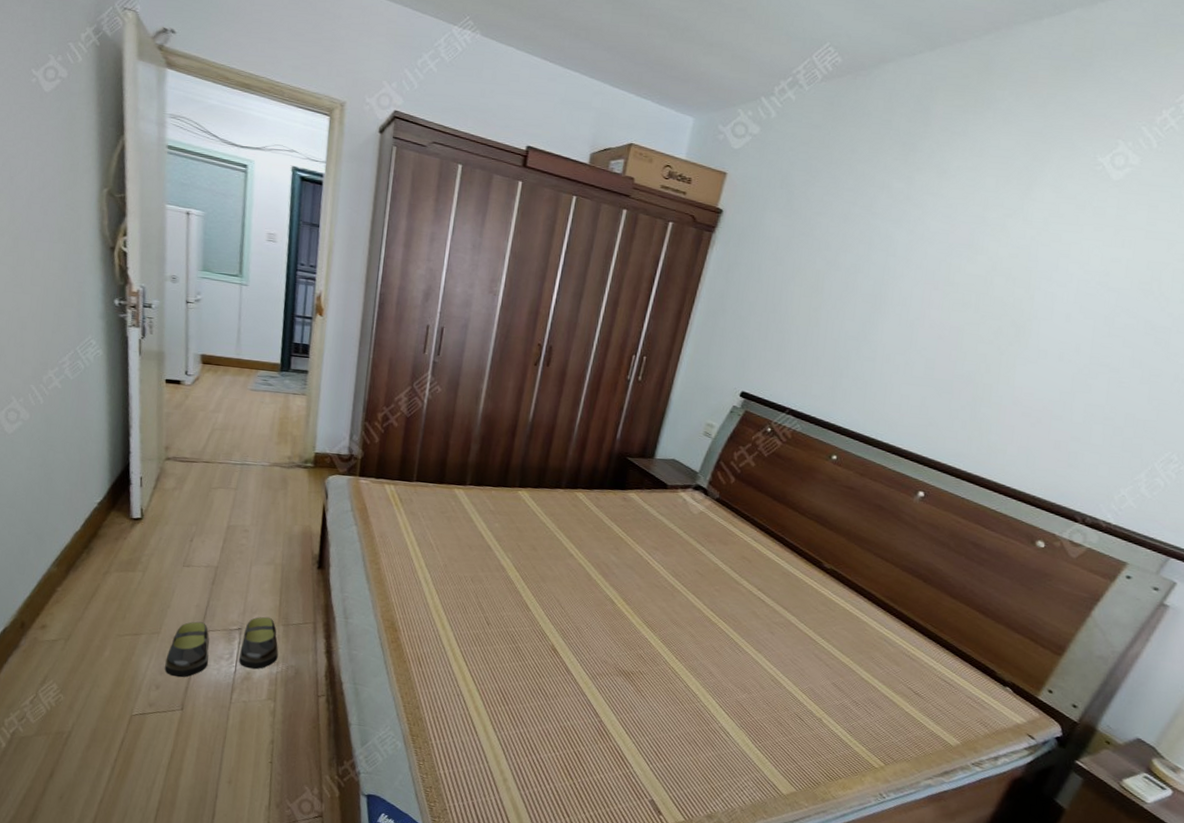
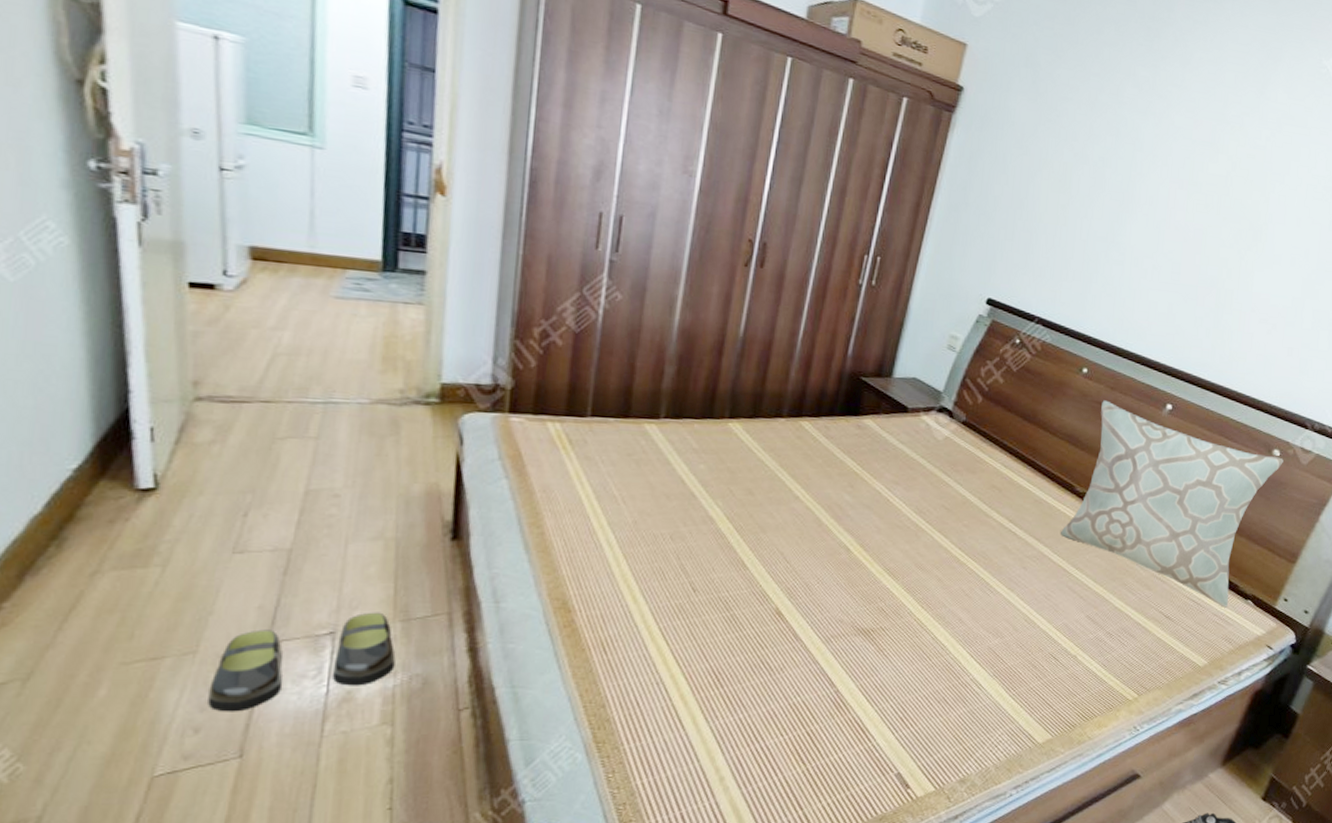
pillow: none [808,485,1049,692] -> present [1061,400,1284,608]

